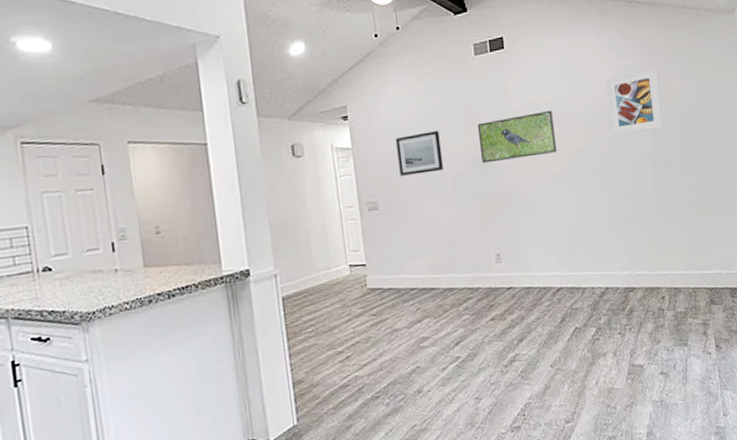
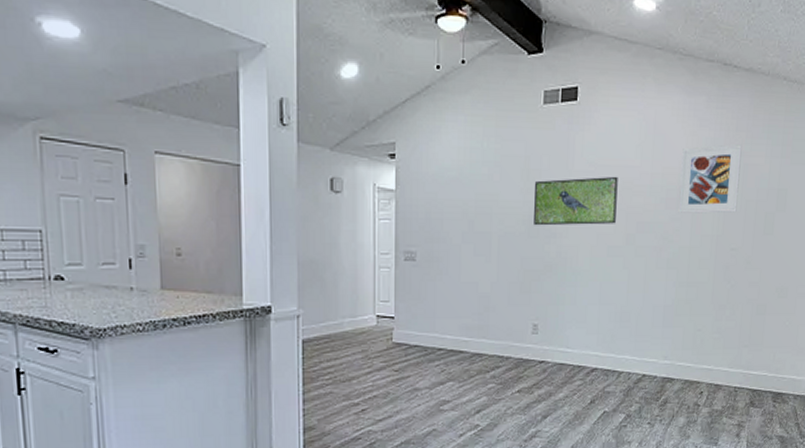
wall art: present [396,131,443,176] -> none [443,183,492,228]

